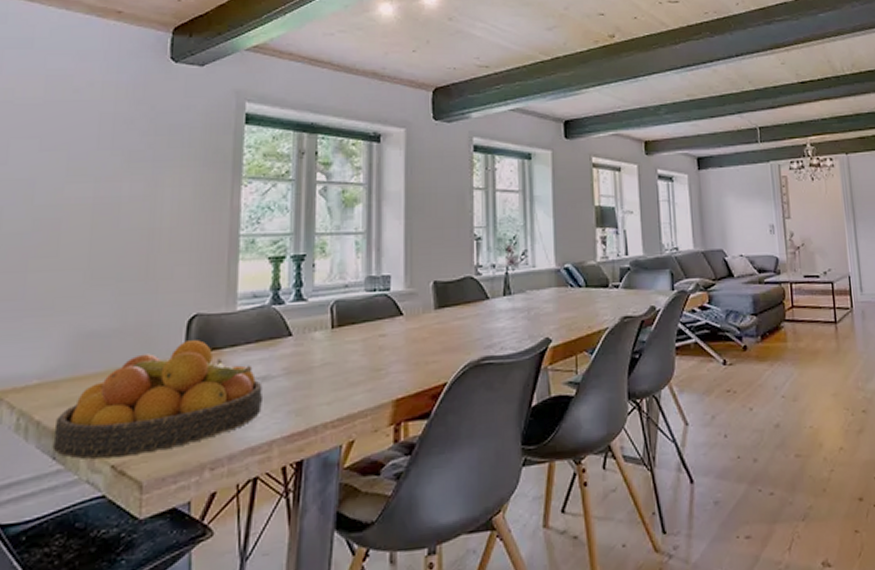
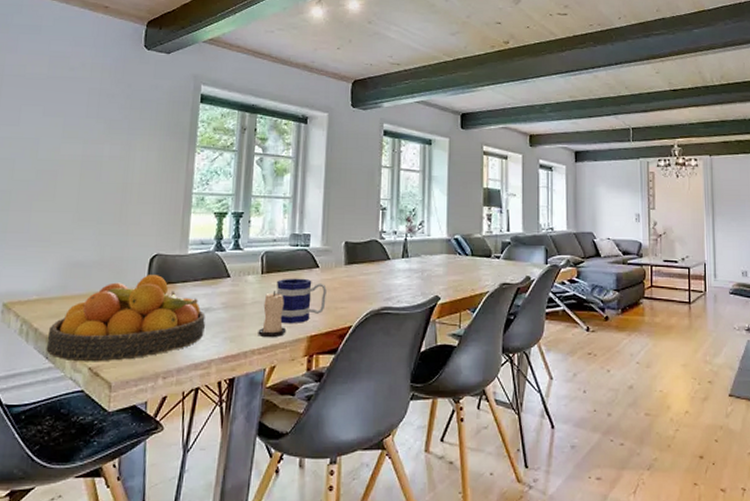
candle: none [330,348,366,407] -> present [258,291,287,338]
mug: none [351,329,414,388] -> present [276,278,327,324]

